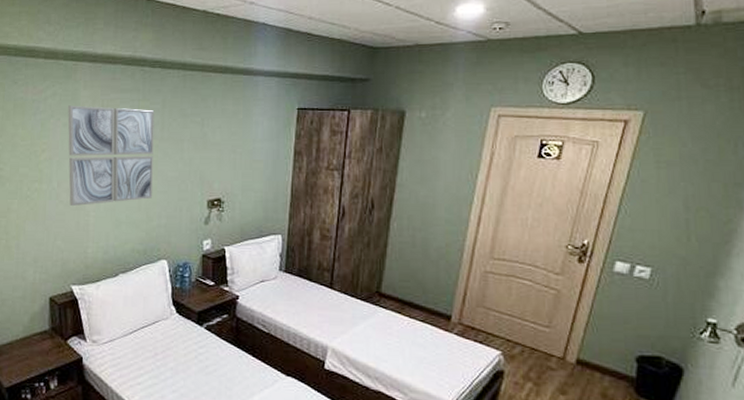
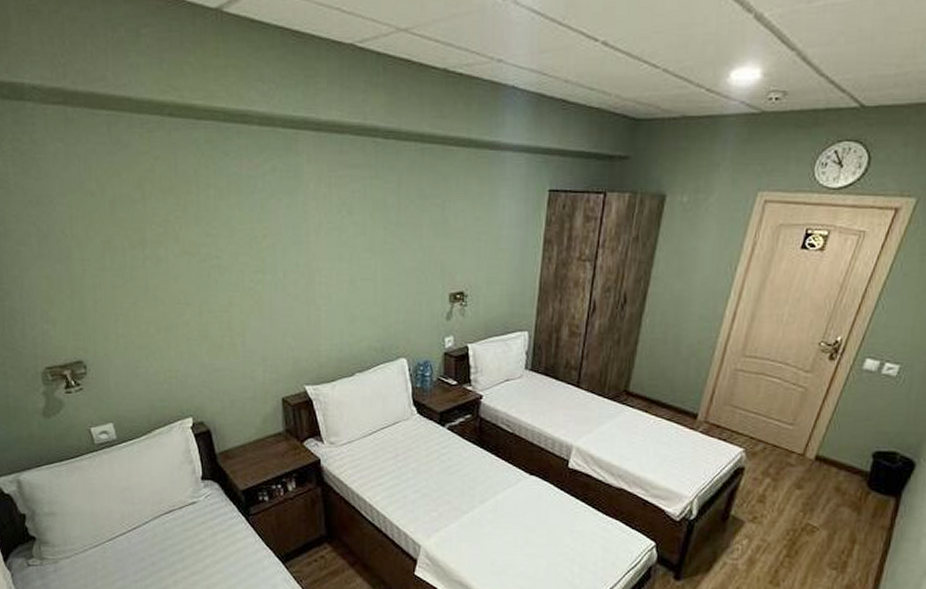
wall art: present [67,105,155,207] -> none [290,183,389,300]

